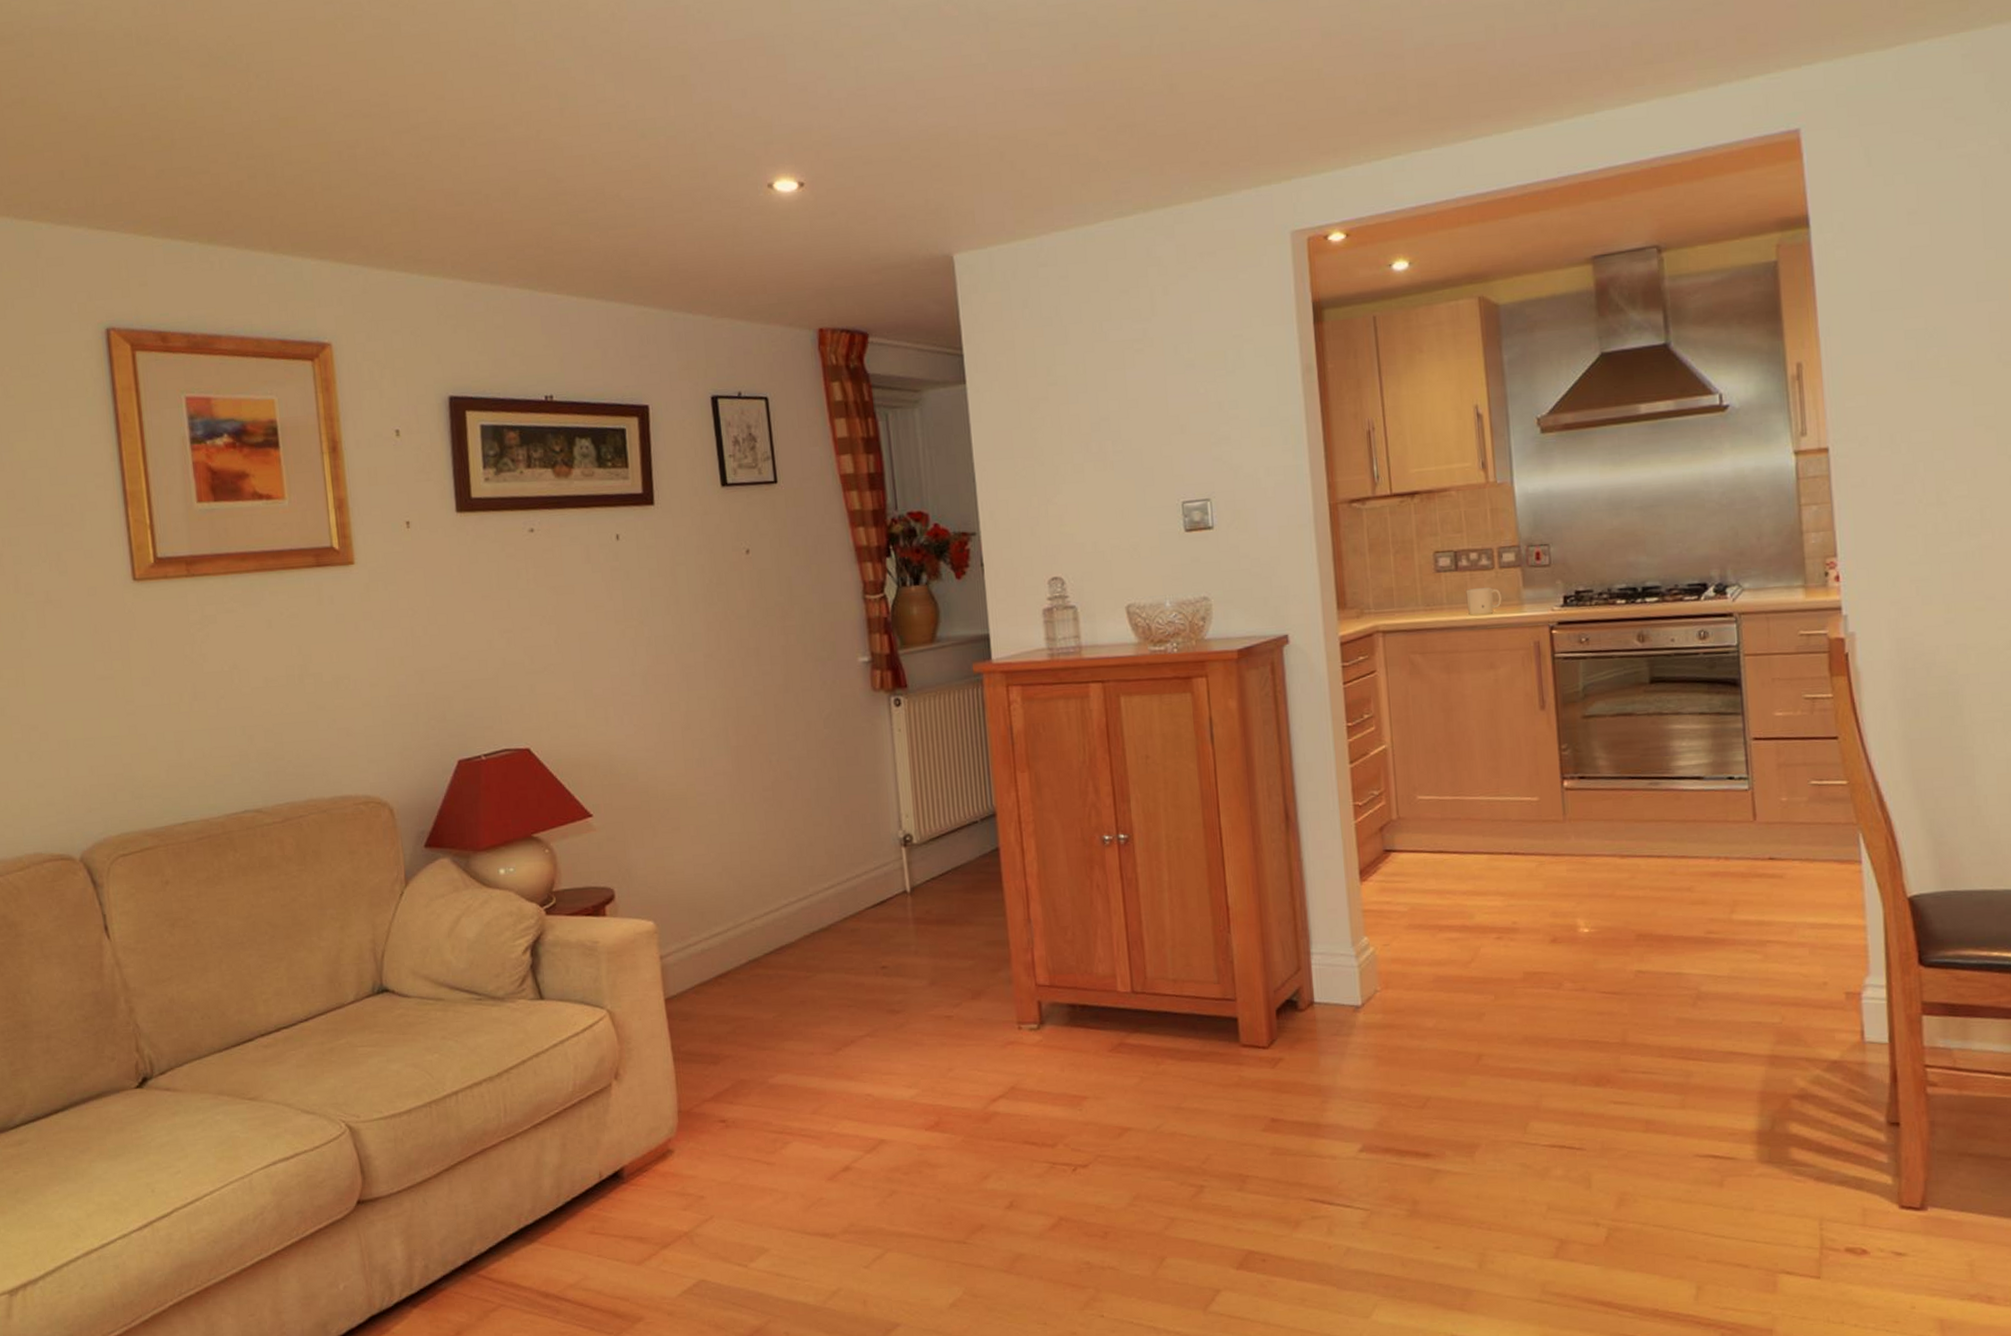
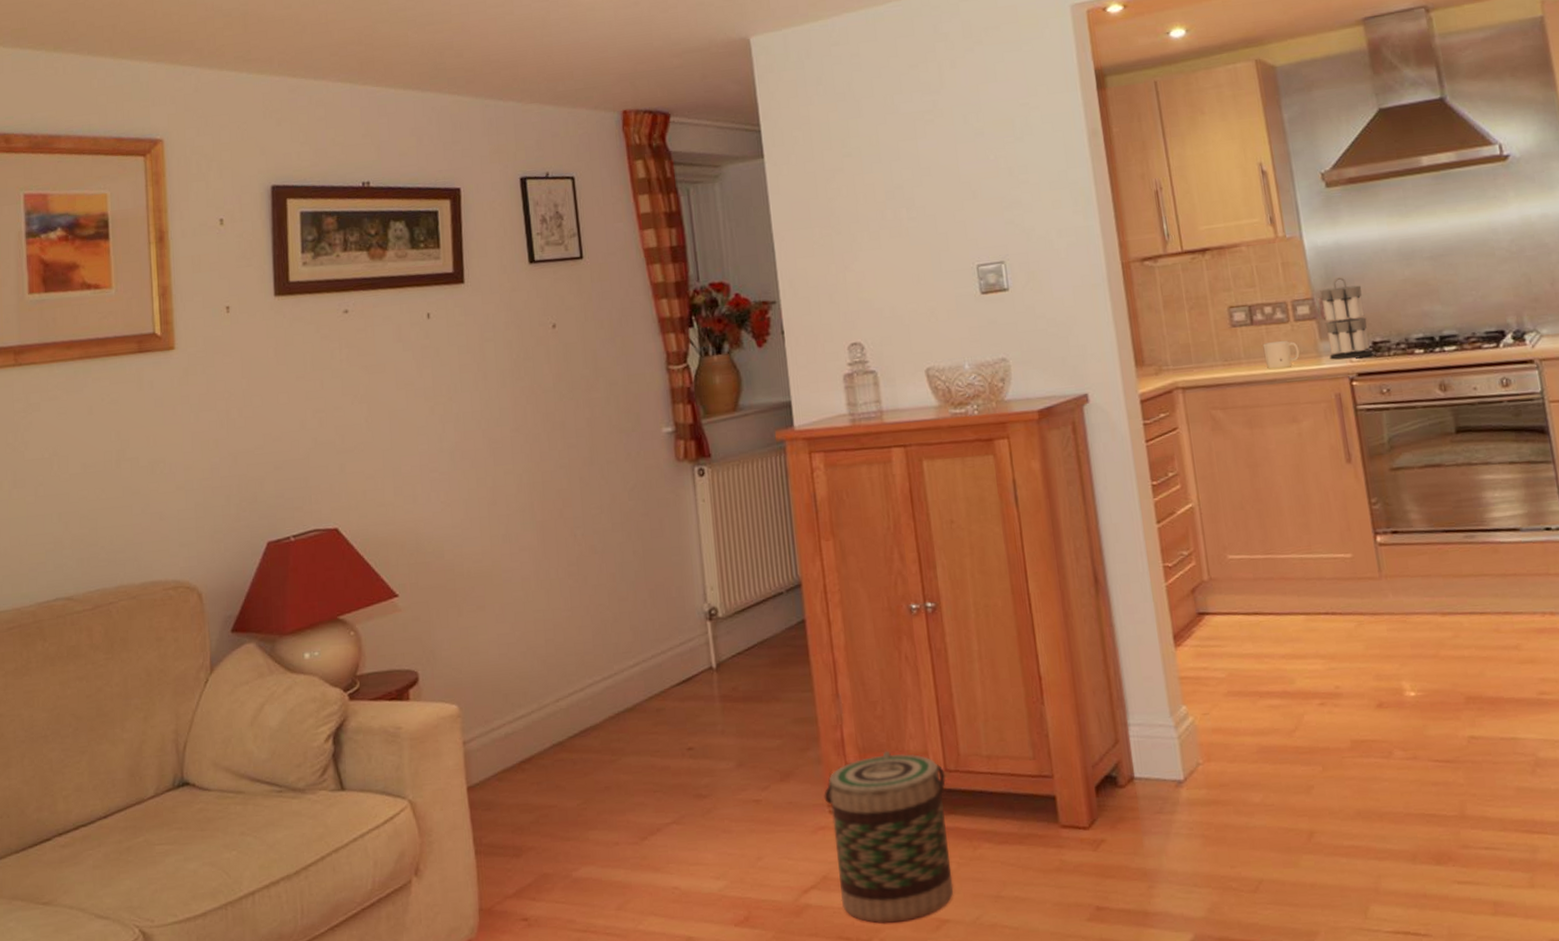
basket: none [1014,972,1136,1130] -> present [824,750,954,924]
spice rack: none [1527,525,1575,609] -> present [1320,277,1373,360]

